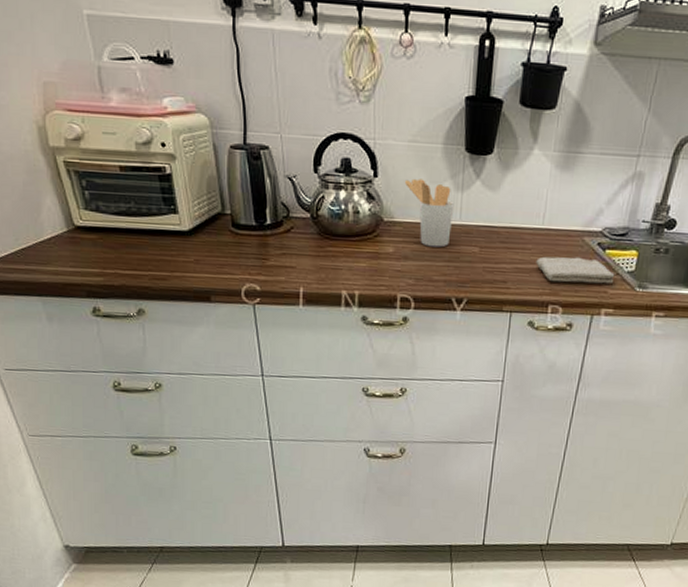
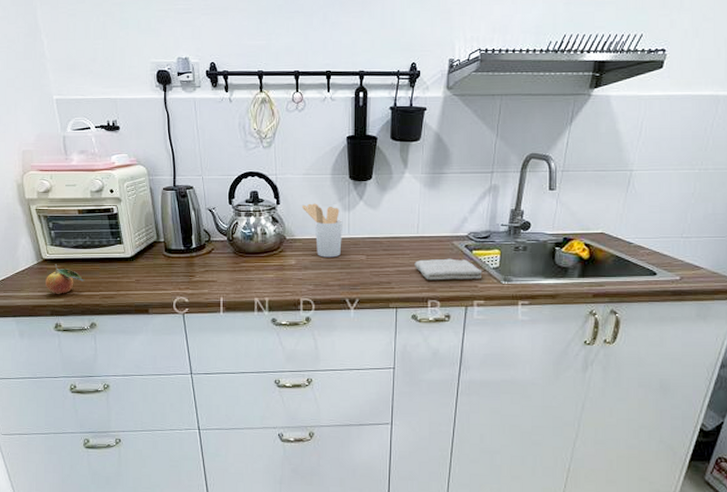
fruit: none [79,233,130,272] -> present [46,264,85,294]

